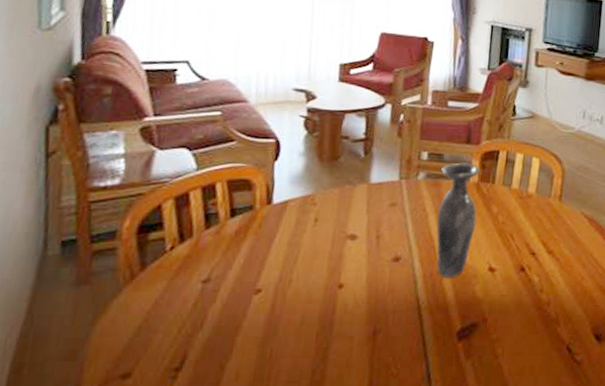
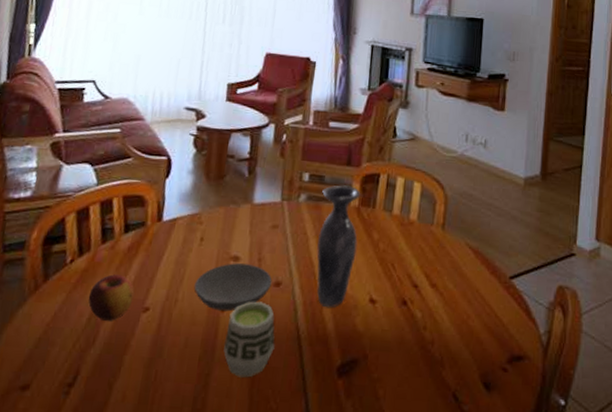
apple: none [192,259,245,305] -> present [88,274,135,321]
bowl: none [309,241,391,288] -> present [194,263,272,312]
cup: none [342,276,395,348] -> present [223,301,275,378]

